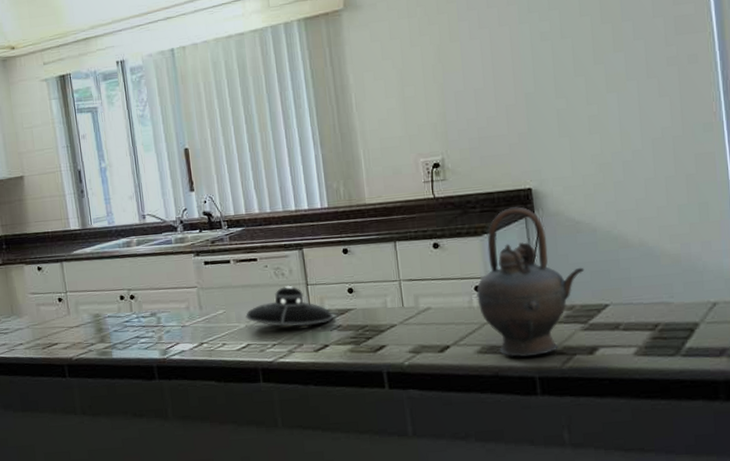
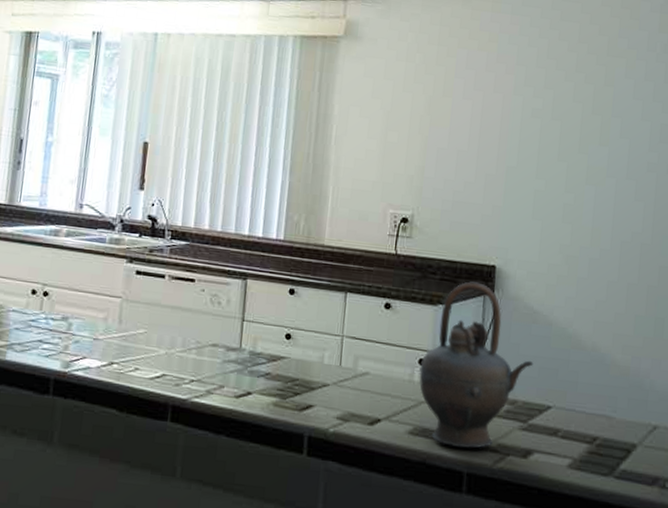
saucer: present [246,285,334,327] -> none [168,316,265,367]

